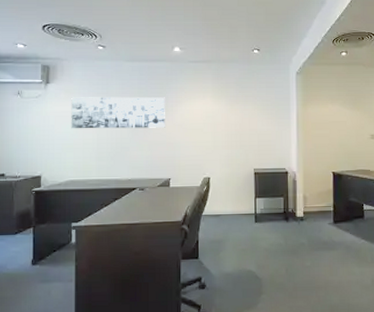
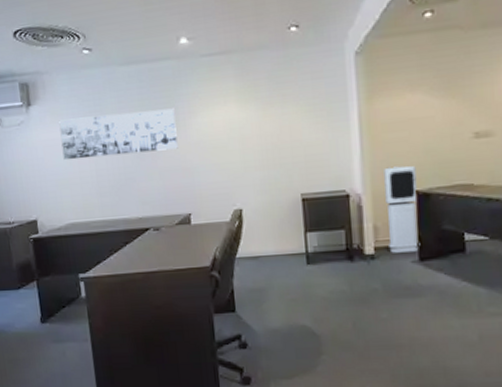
air purifier: none [312,154,335,217] -> present [384,165,421,253]

